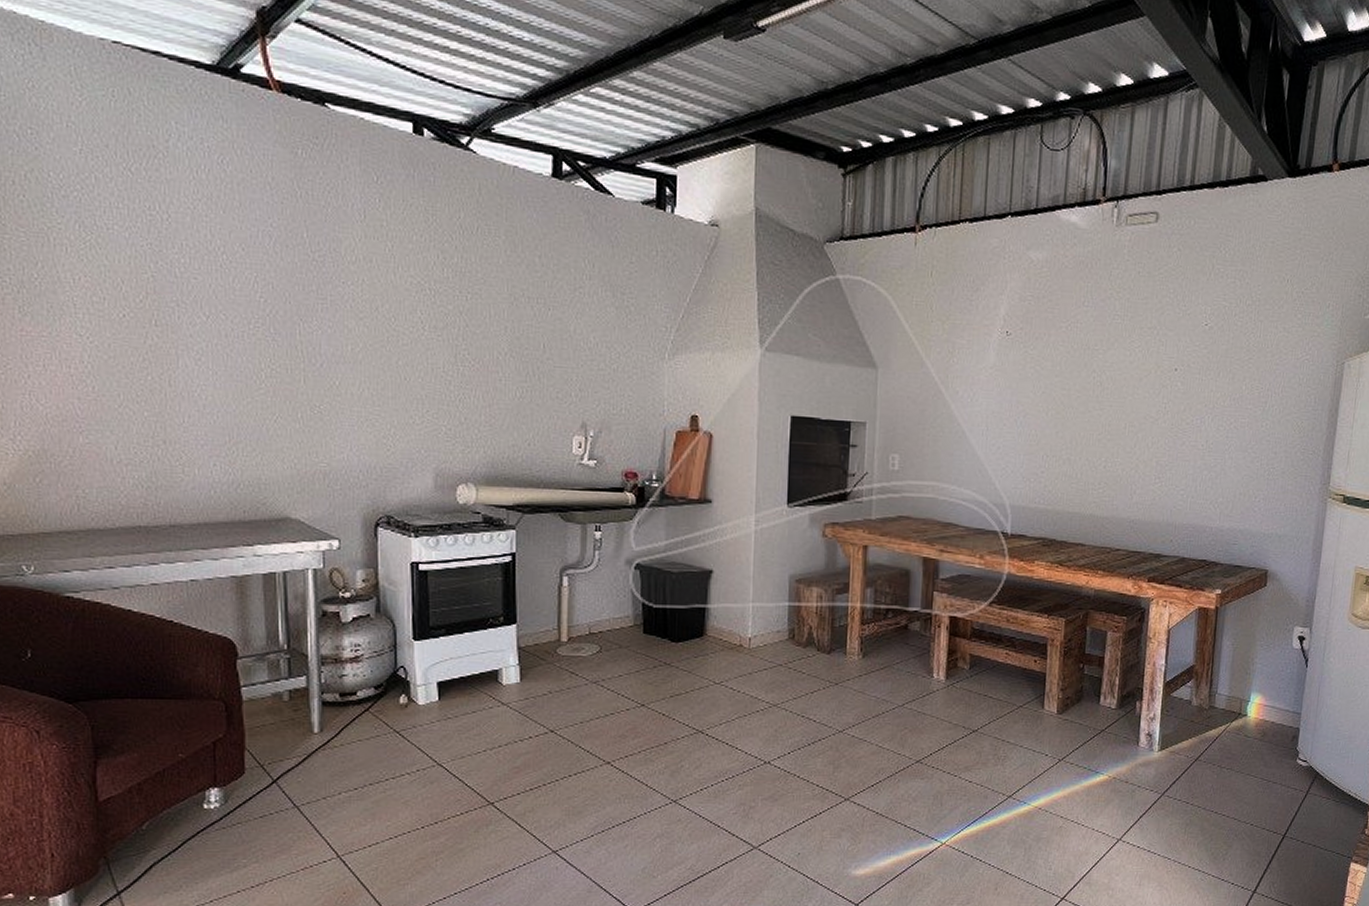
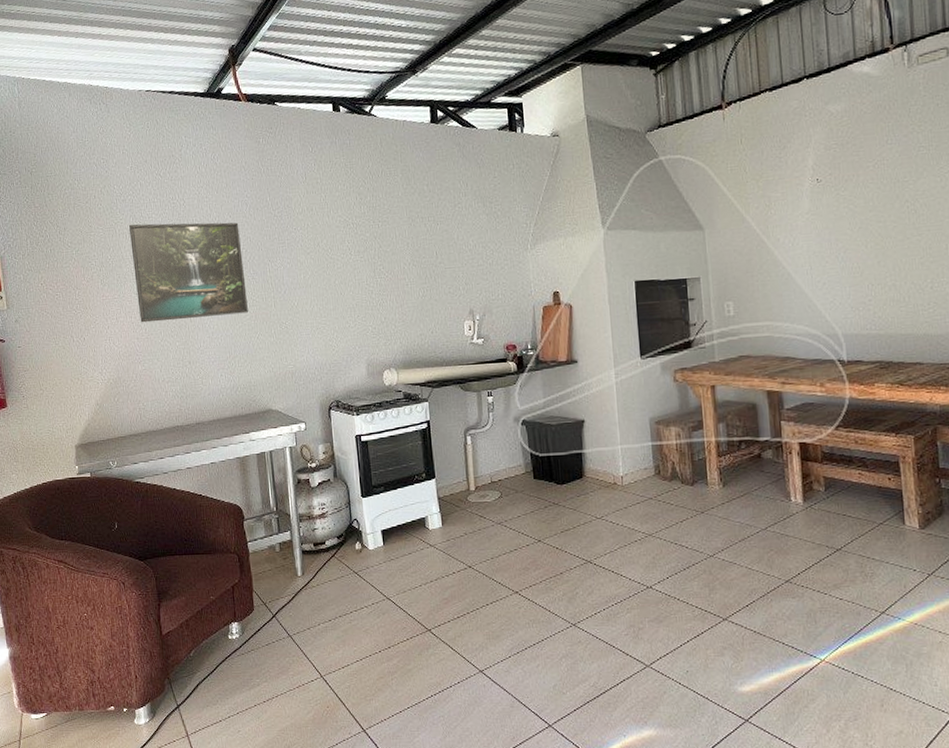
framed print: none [73,233,263,386] -> present [129,222,248,323]

